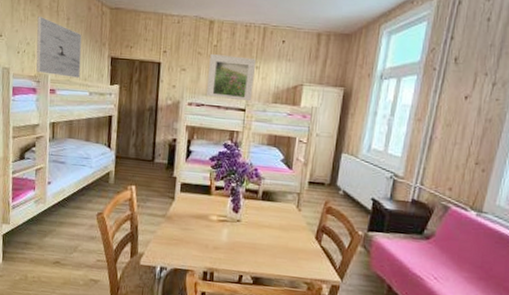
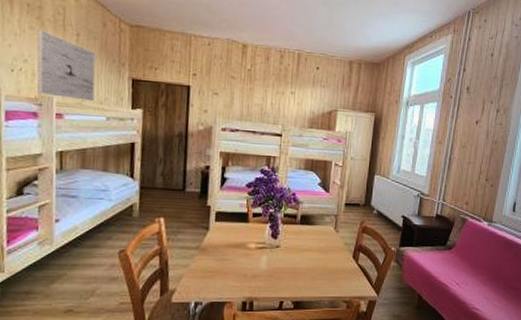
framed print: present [207,53,256,103] -> none [241,77,291,128]

